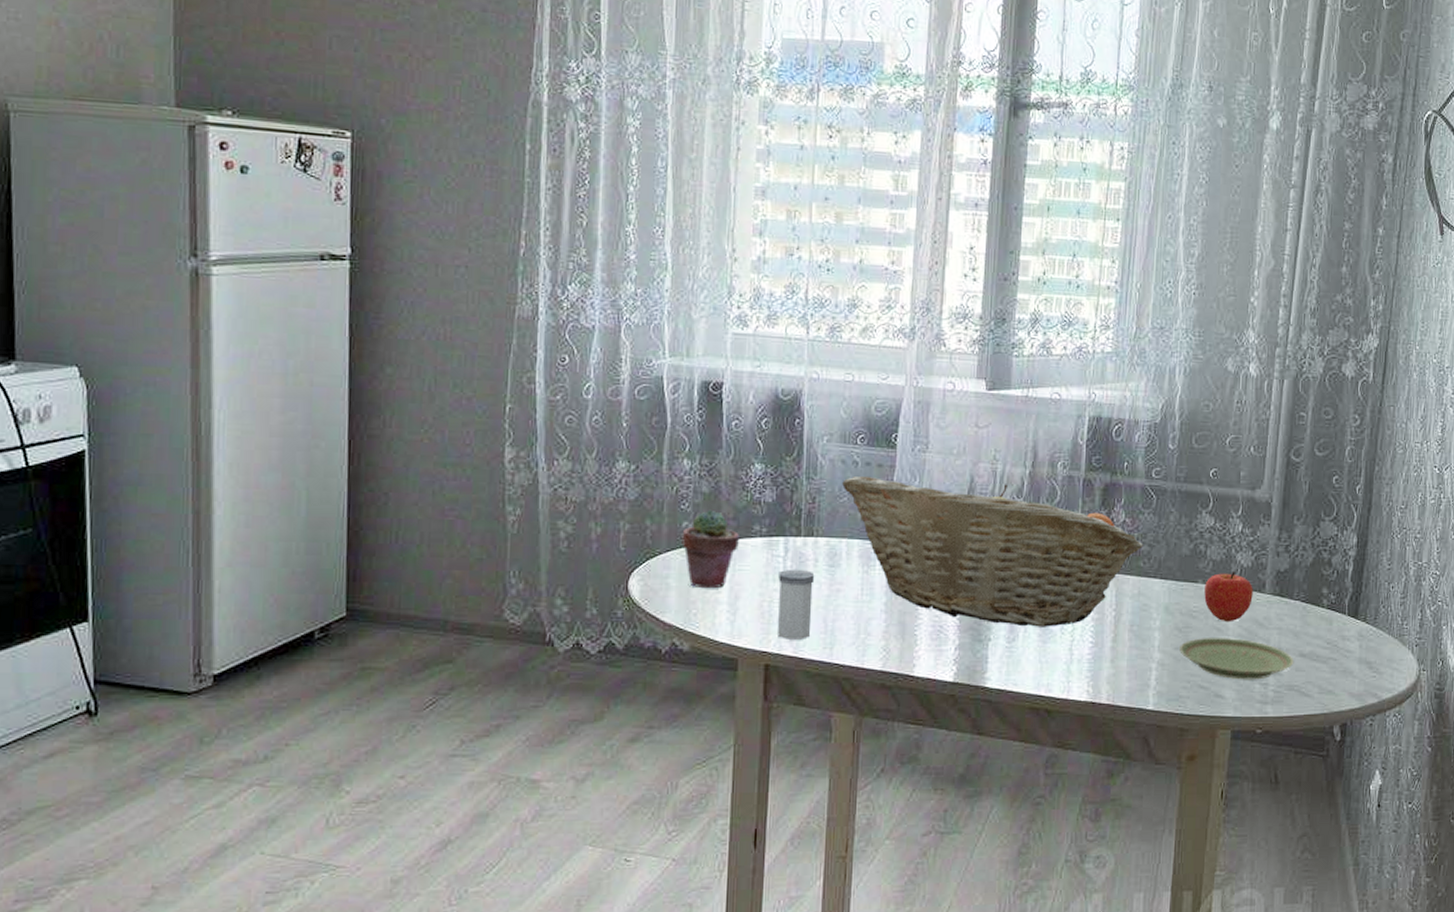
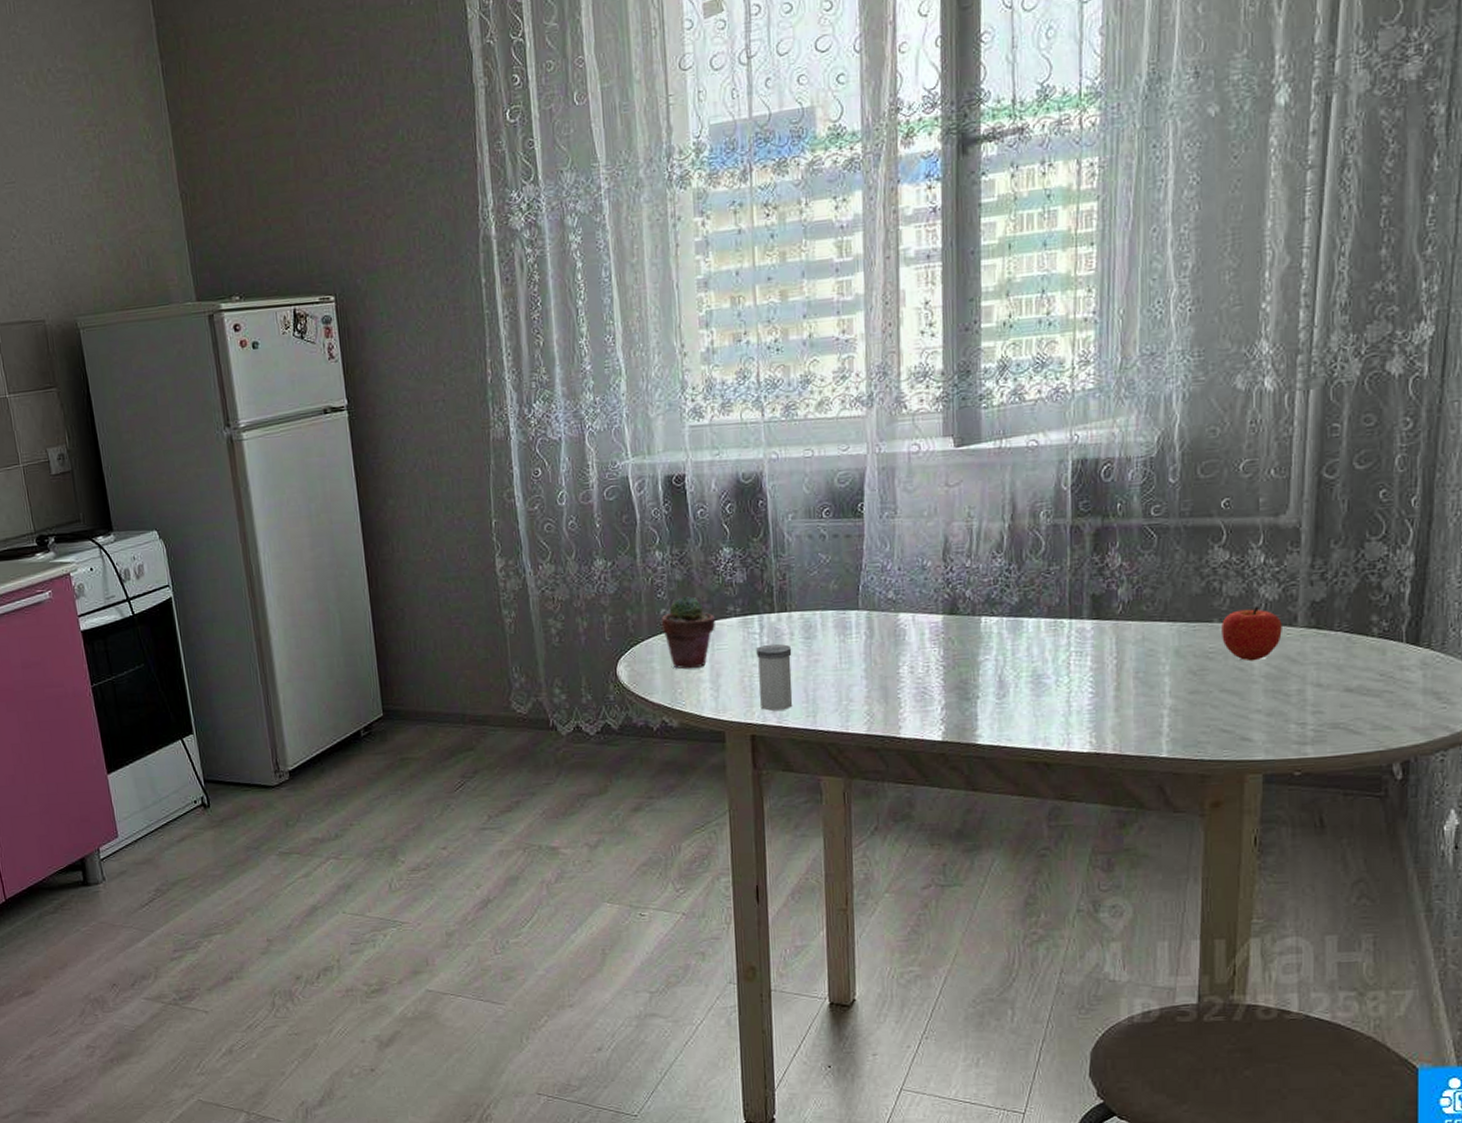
fruit basket: present [842,475,1143,627] -> none [811,540,1145,682]
plate: present [1179,638,1294,680] -> none [1195,677,1338,721]

